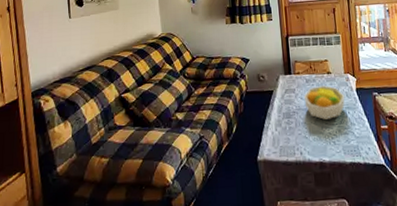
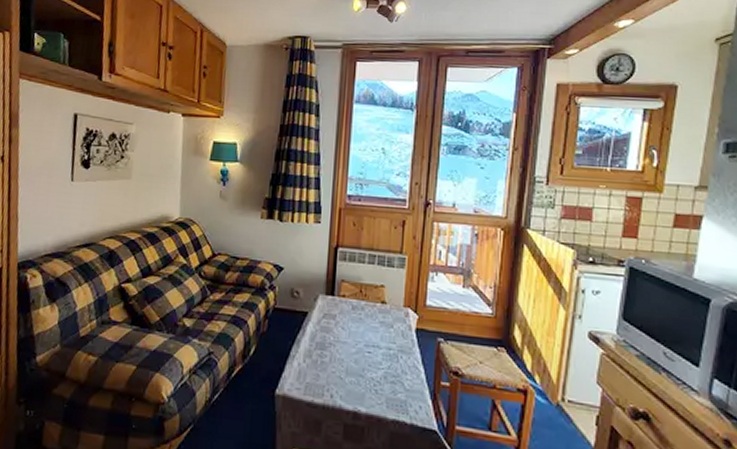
fruit bowl: present [303,85,345,120] -> none [345,316,400,361]

